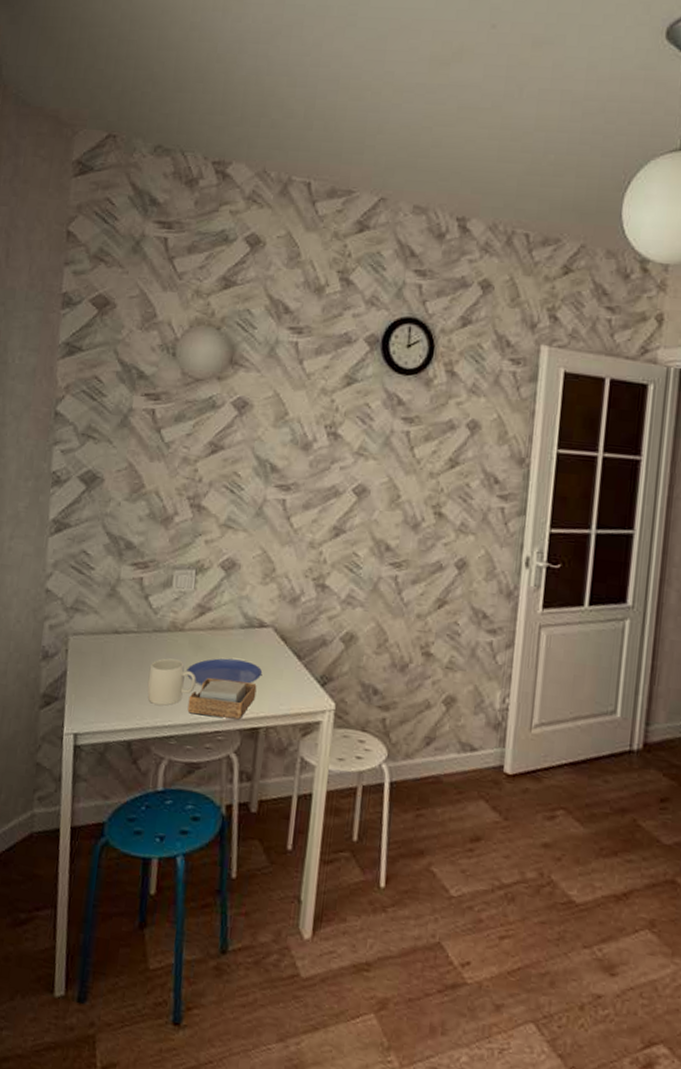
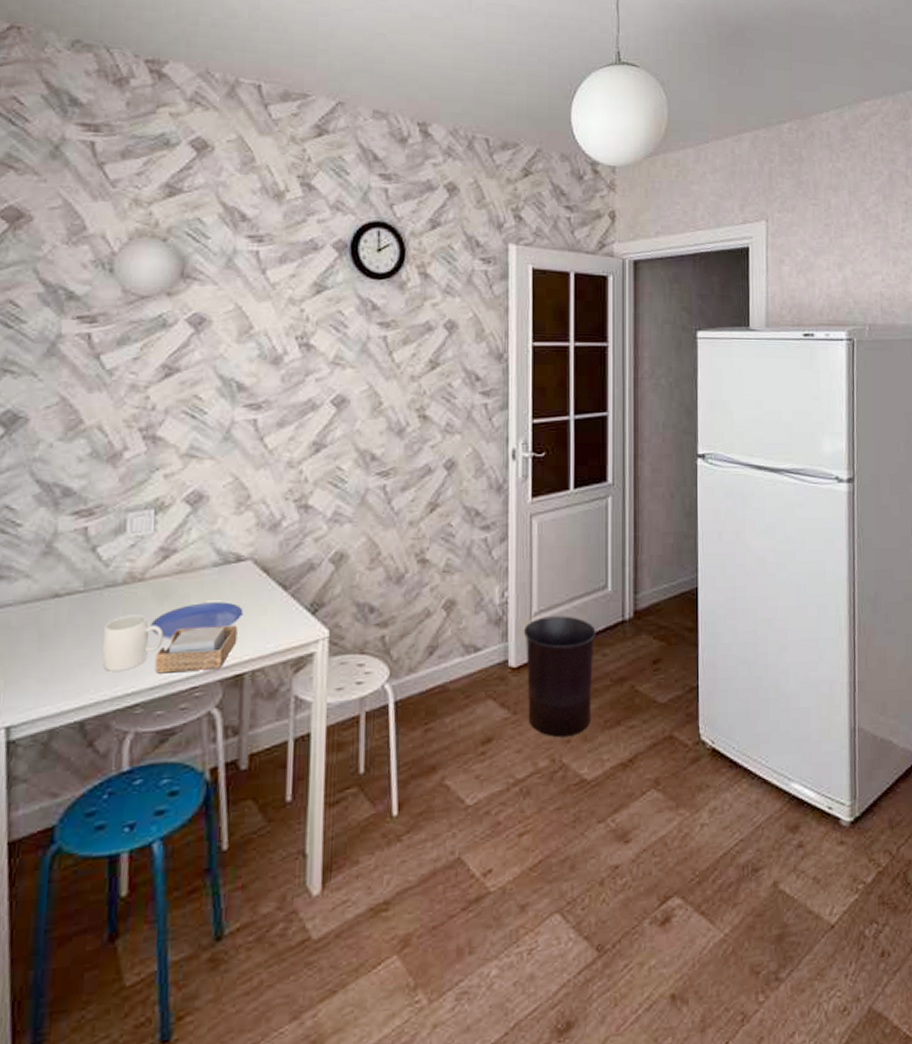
waste bin: none [519,730,599,855] -> present [523,616,596,737]

